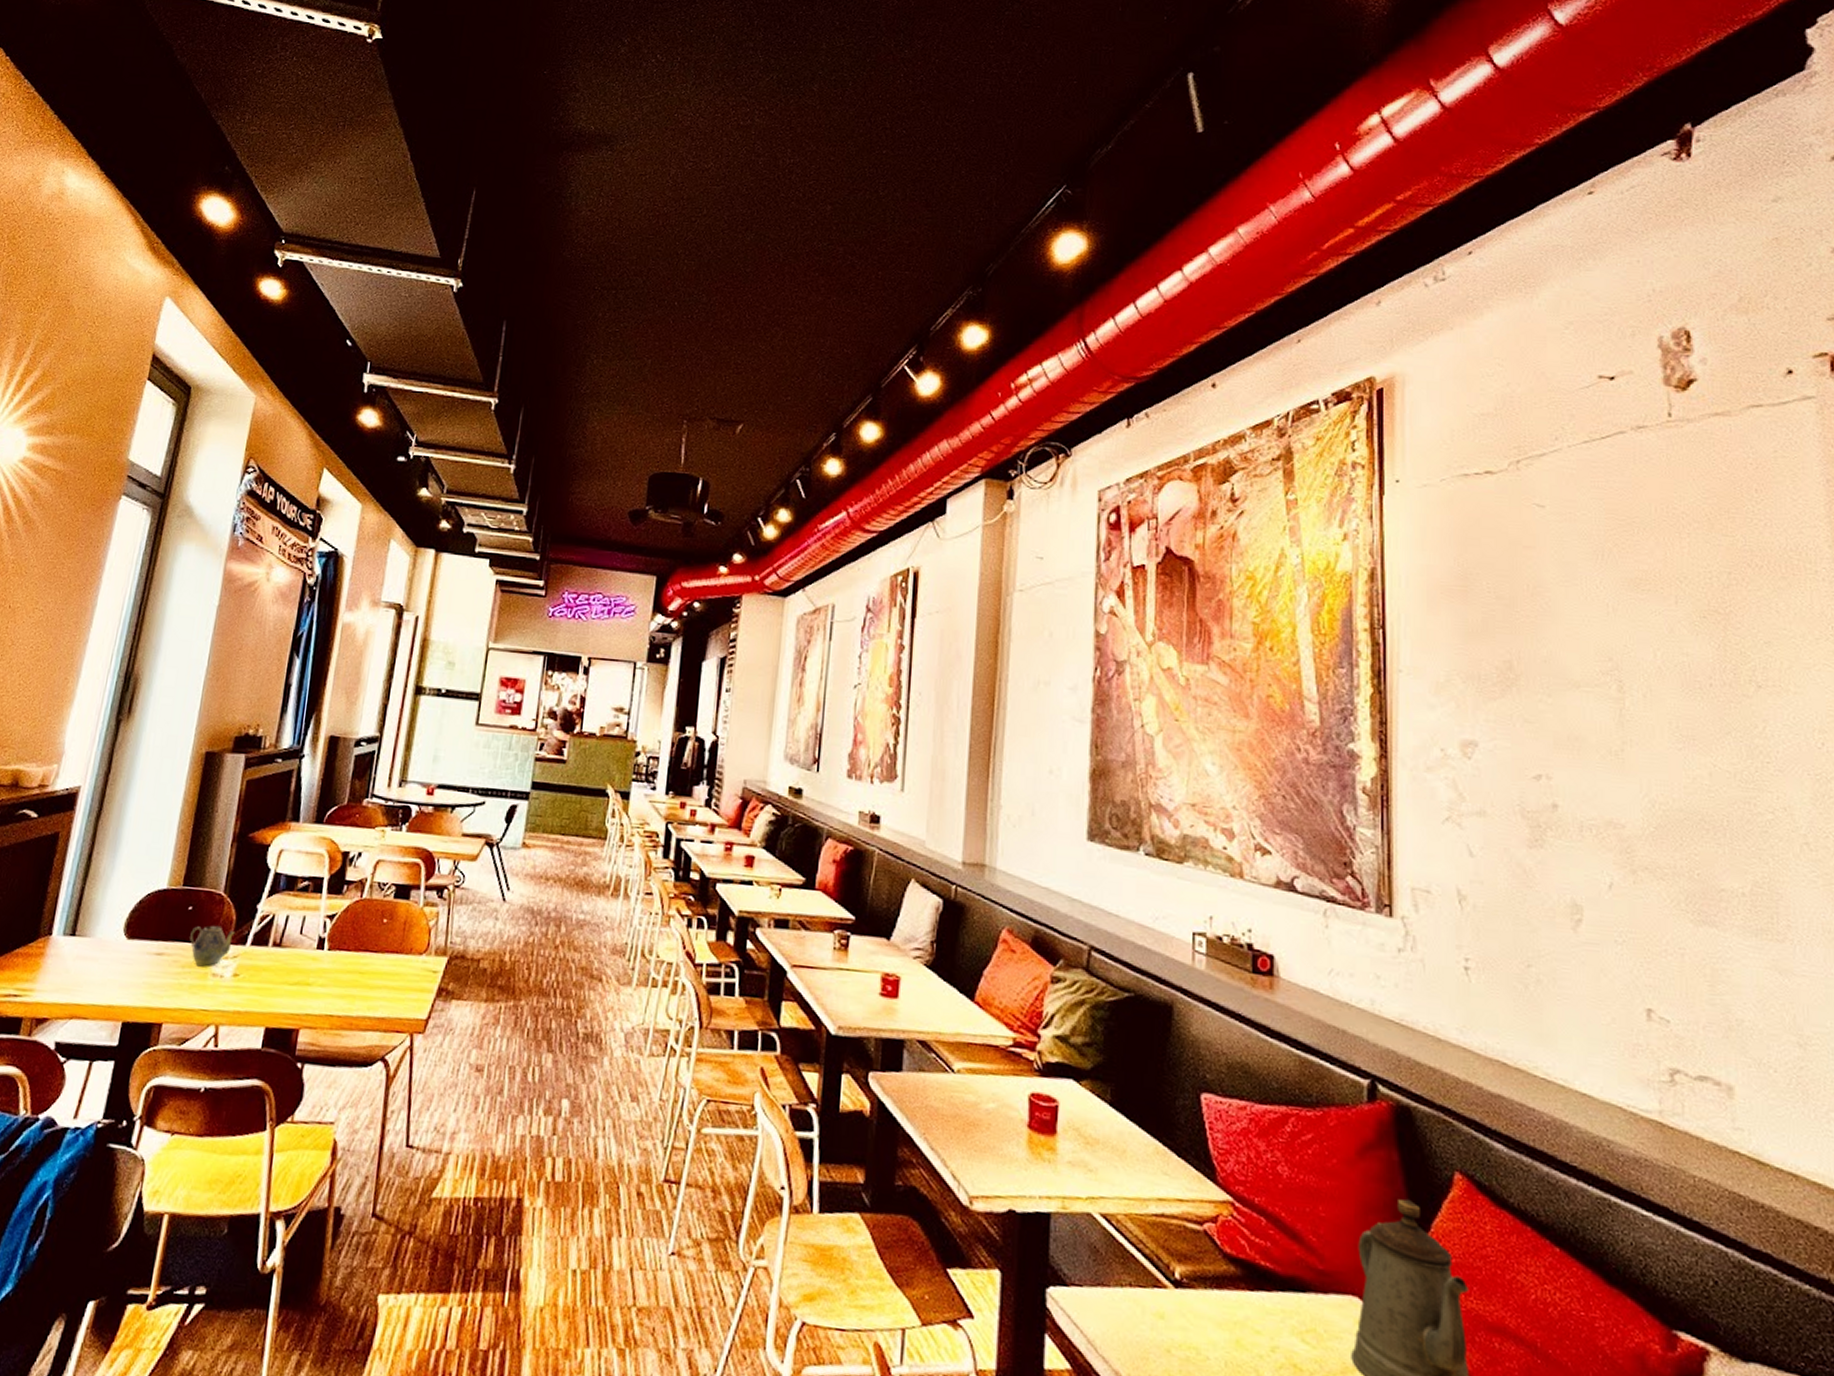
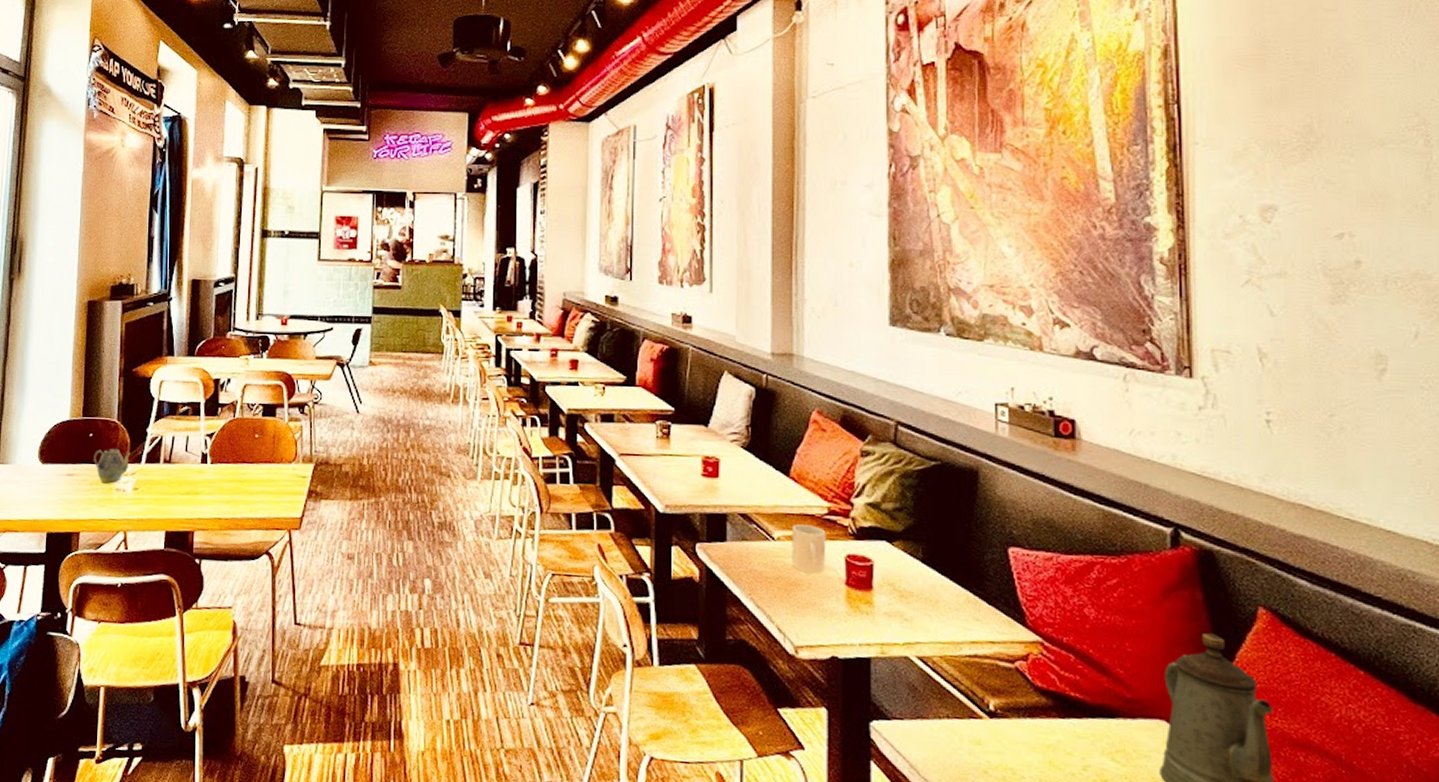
cup: none [971,1055,1010,1114] -> present [791,524,826,575]

